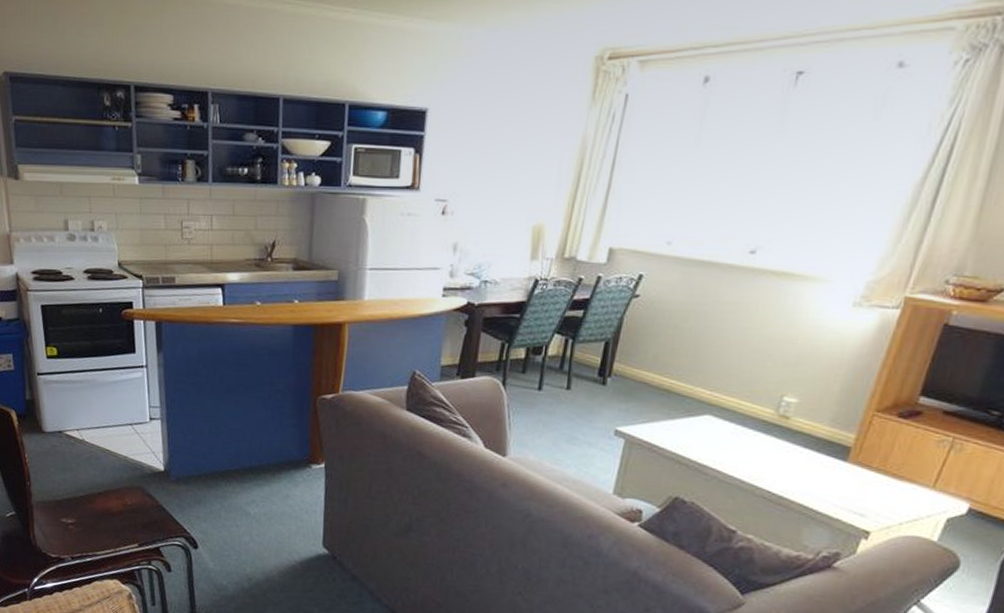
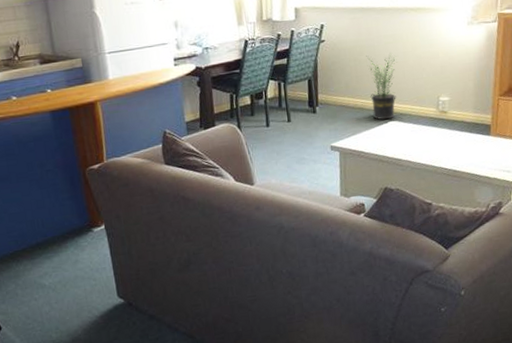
potted plant: none [682,324,734,412] -> present [366,53,397,120]

